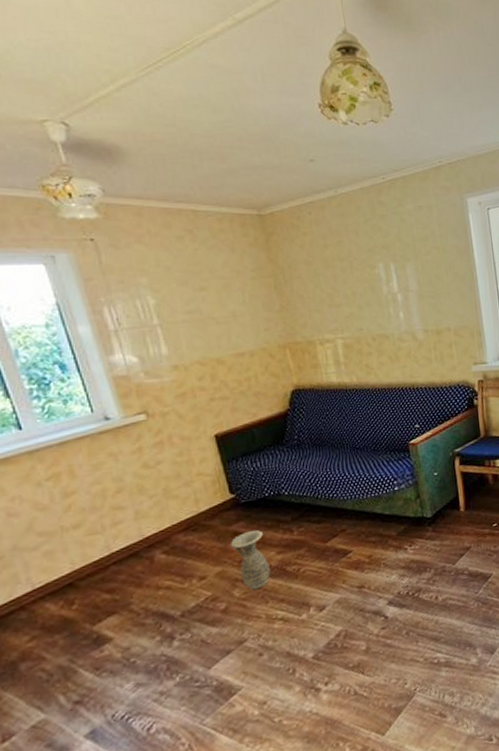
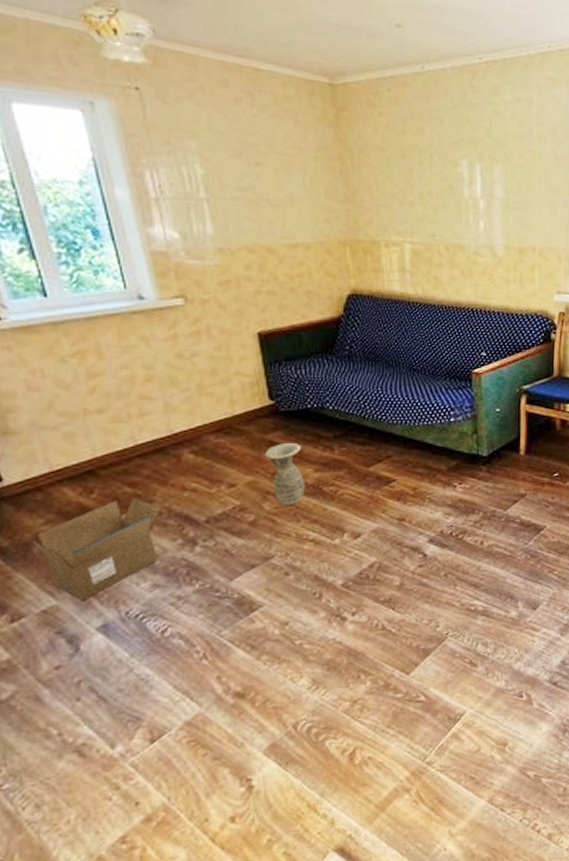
cardboard box: none [17,603,139,711] -> present [30,498,161,601]

